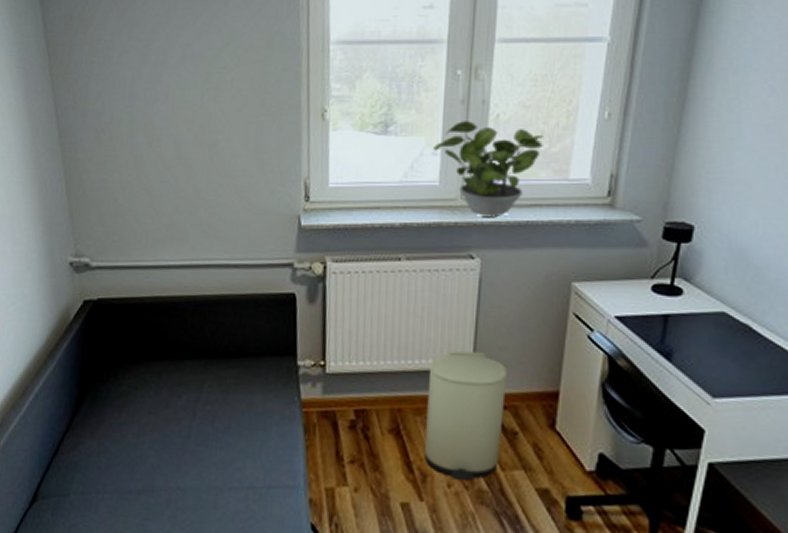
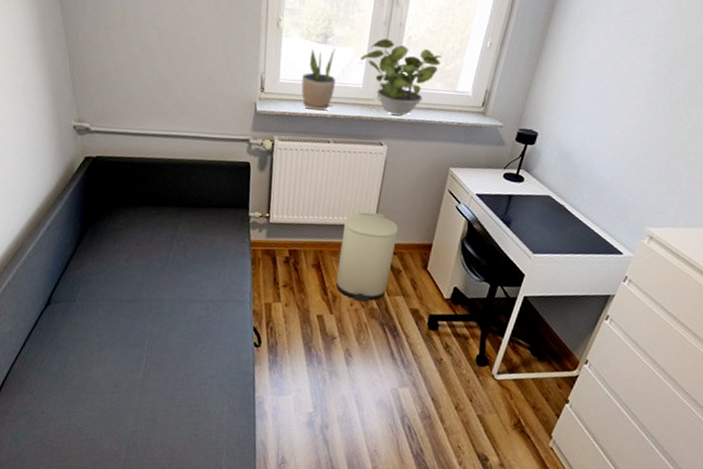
potted plant: none [358,138,403,220] -> present [301,48,337,111]

